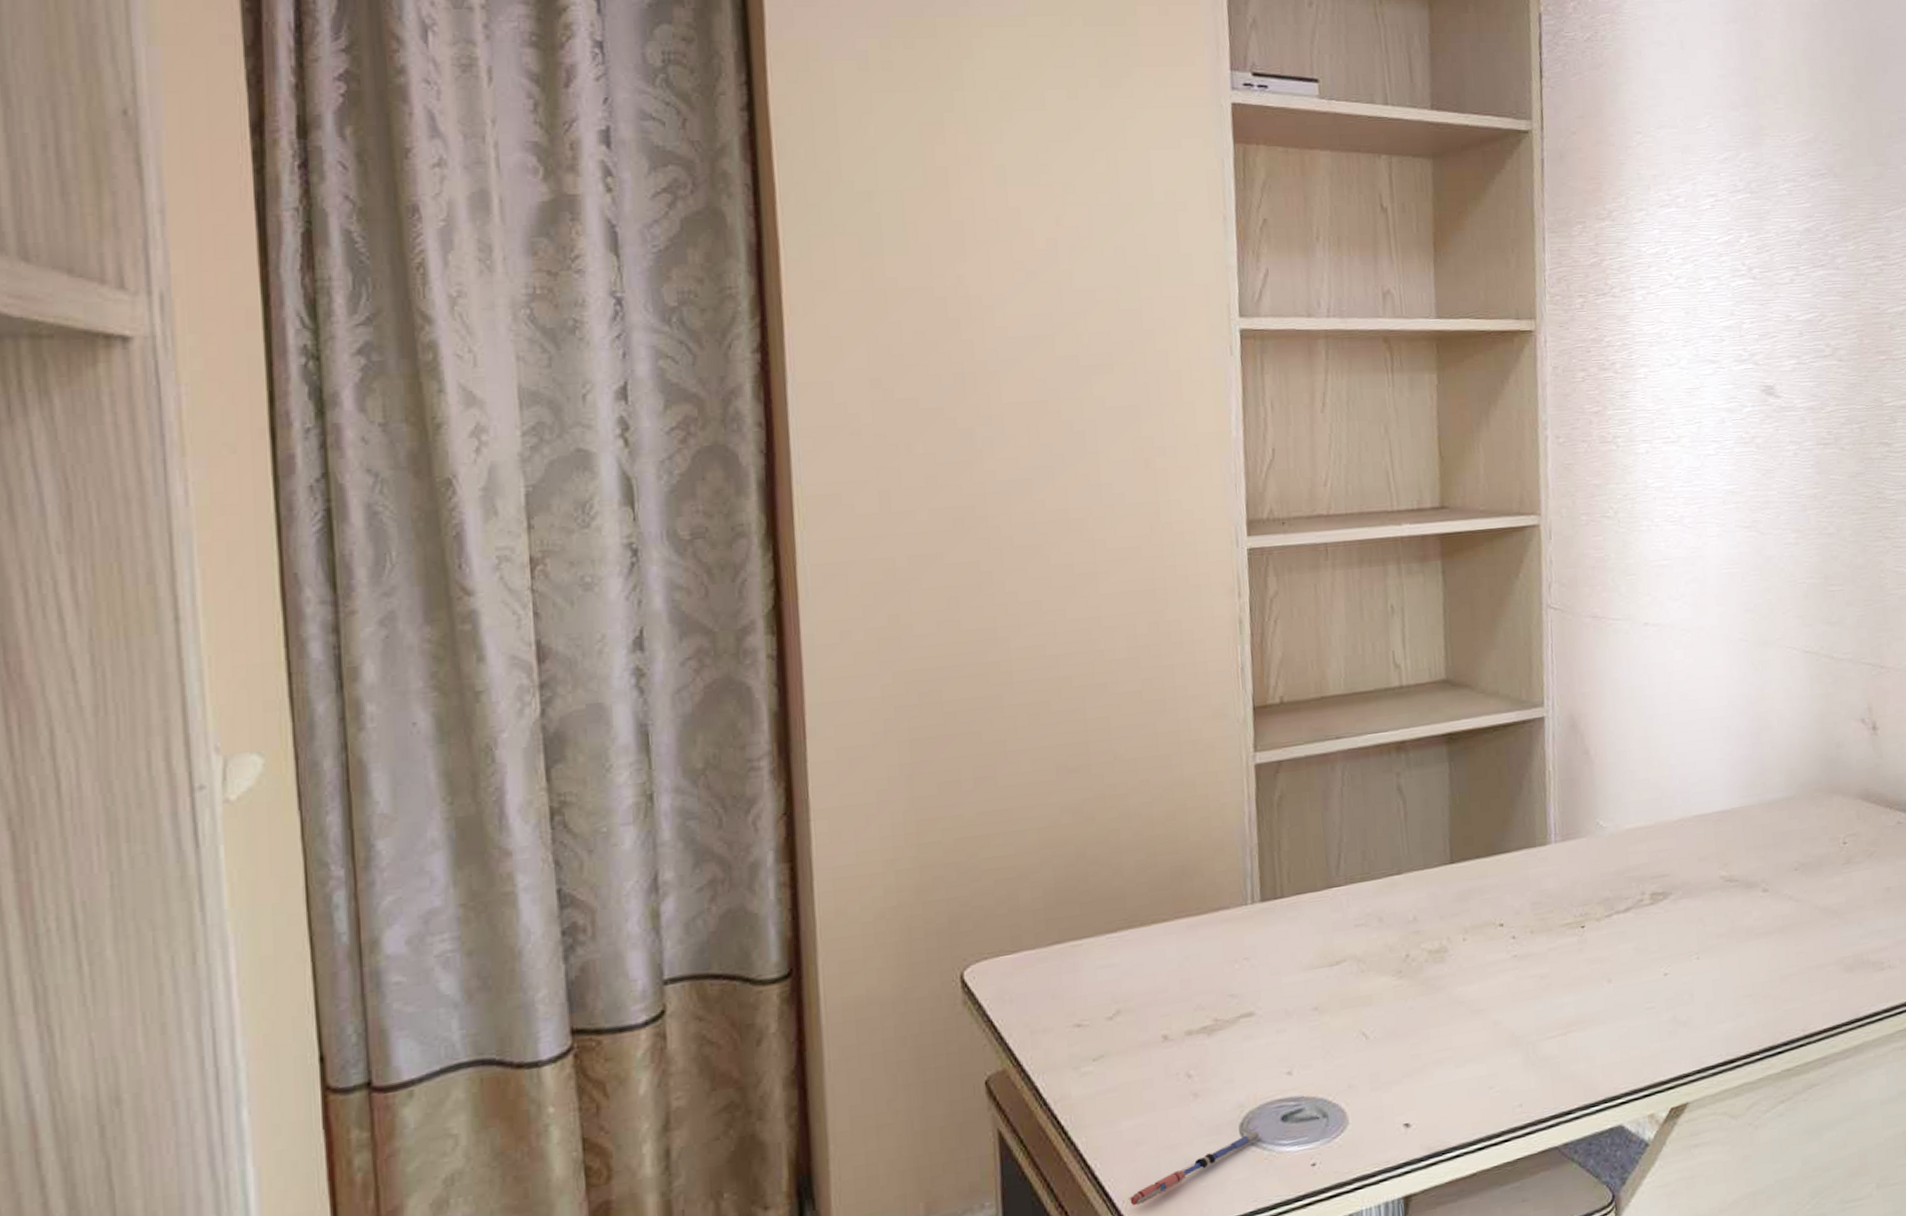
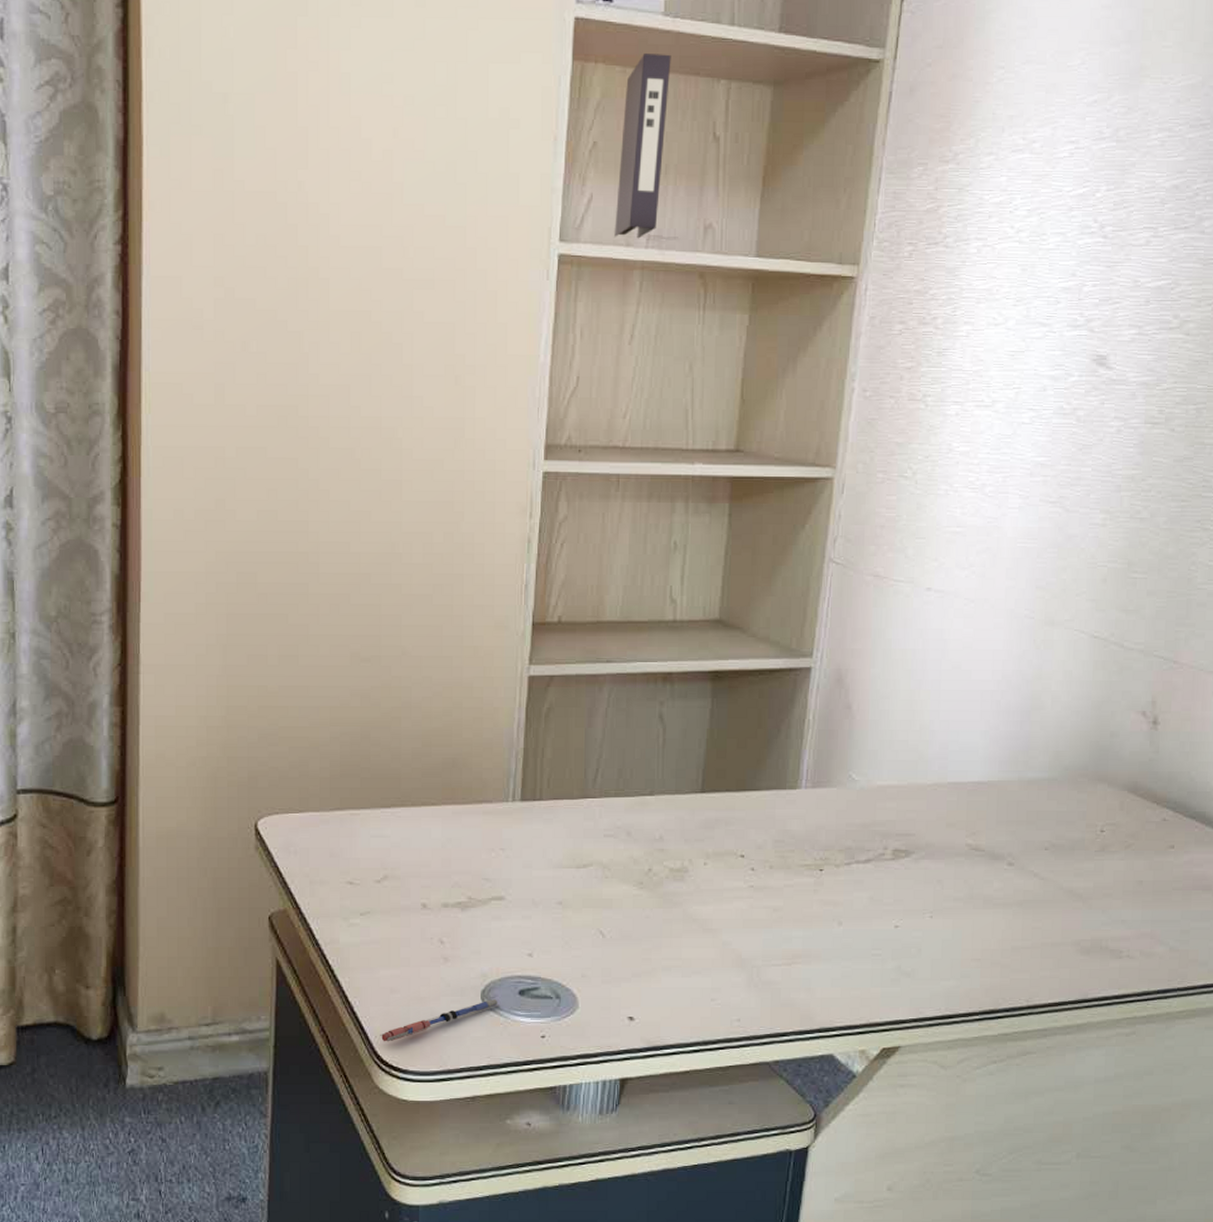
binder: none [1289,133,1336,309] -> present [614,54,671,239]

